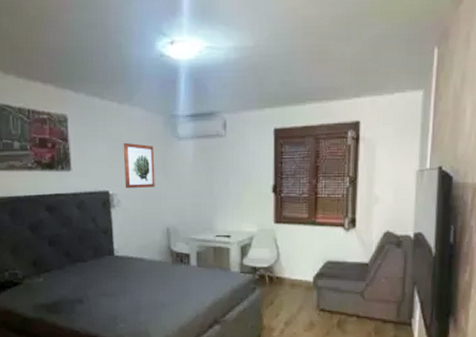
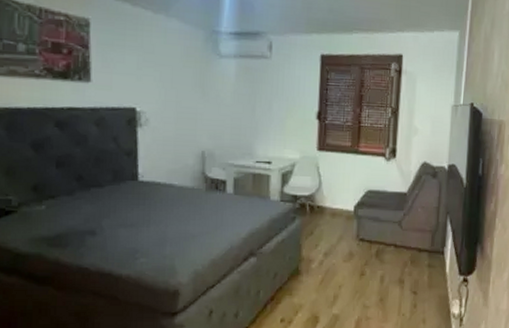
wall art: present [123,143,155,189] -> none [155,56,192,107]

